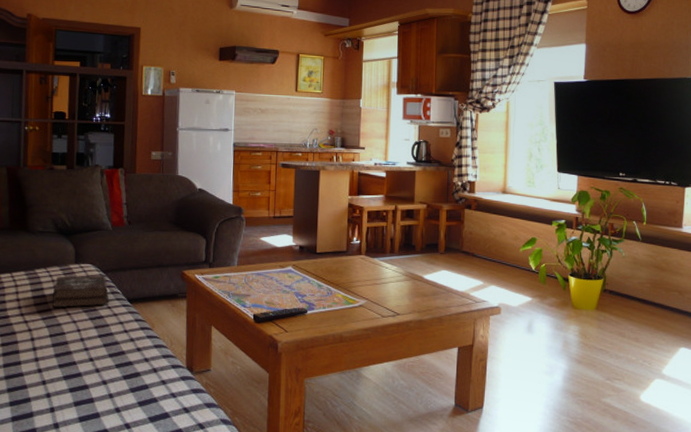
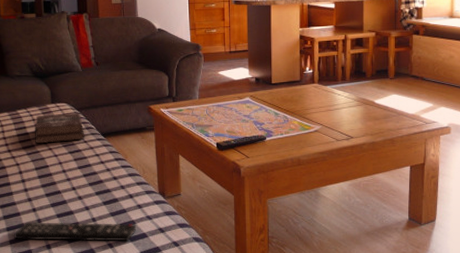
remote control: none [16,396,159,422] -> present [13,222,137,242]

